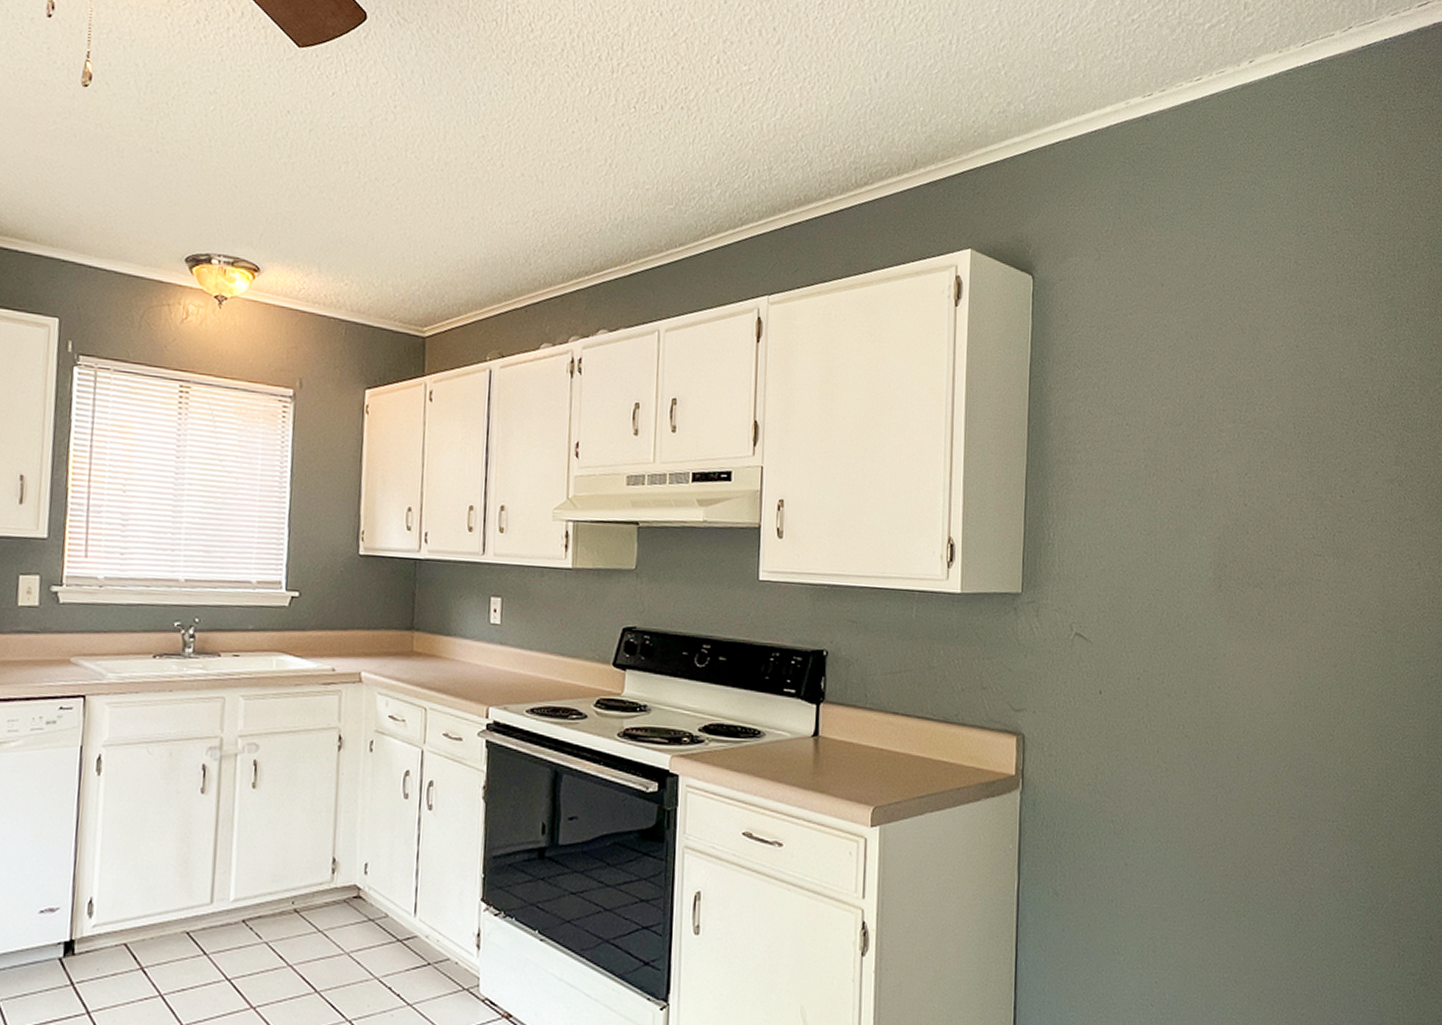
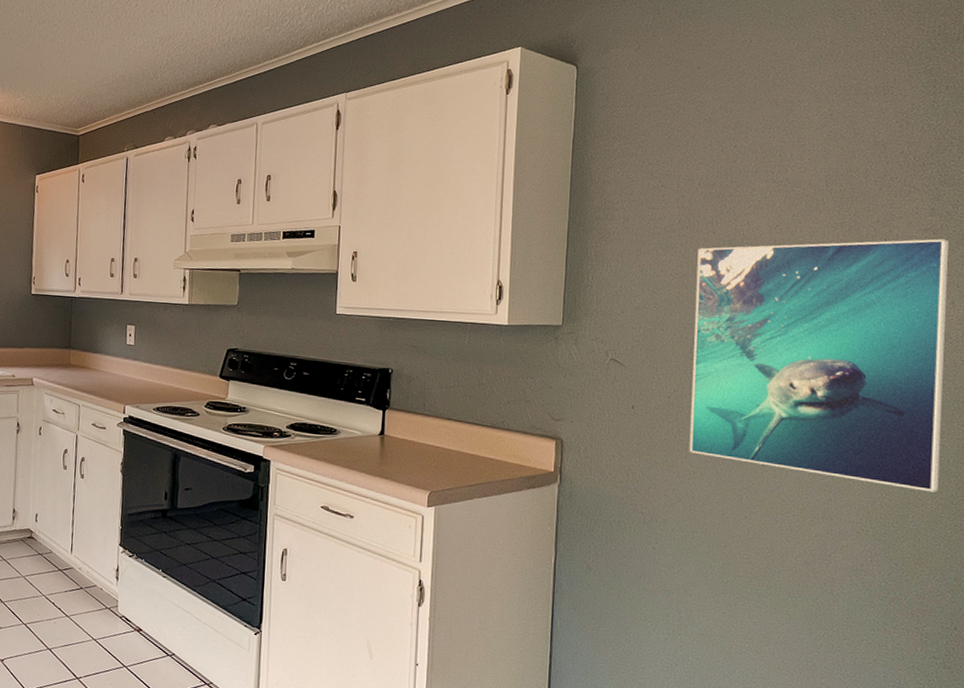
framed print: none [1161,491,1413,782] -> present [689,239,948,493]

